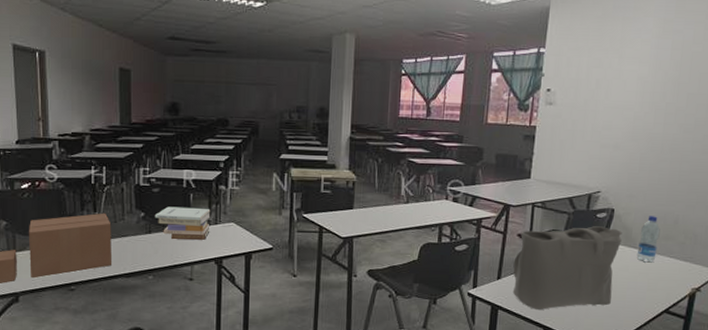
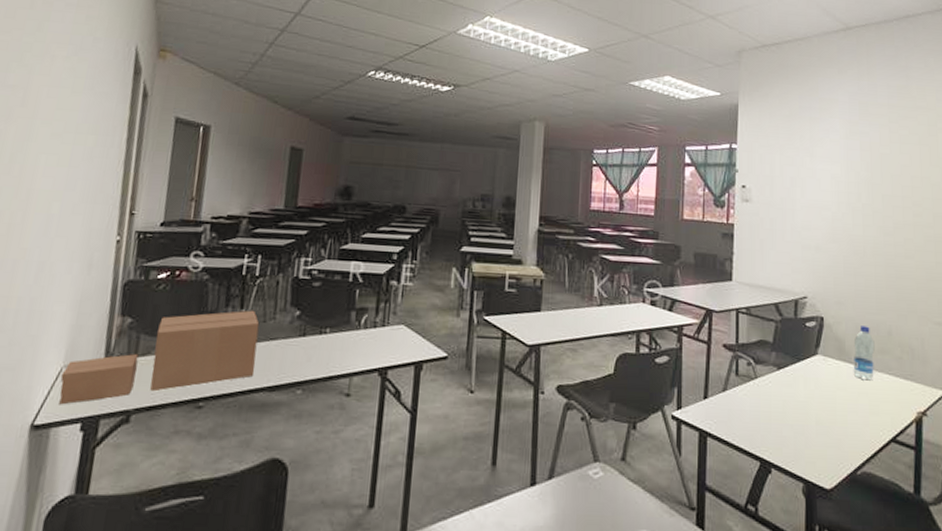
books: present [154,206,211,240] -> none [311,304,379,346]
tote bag: present [512,226,622,310] -> none [720,336,835,437]

